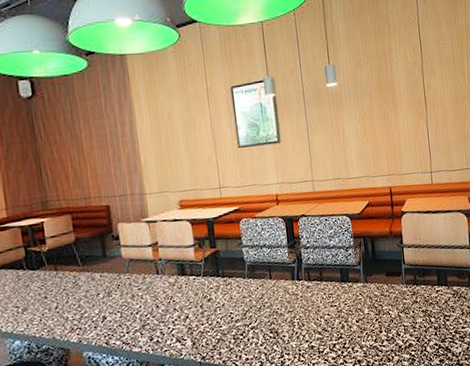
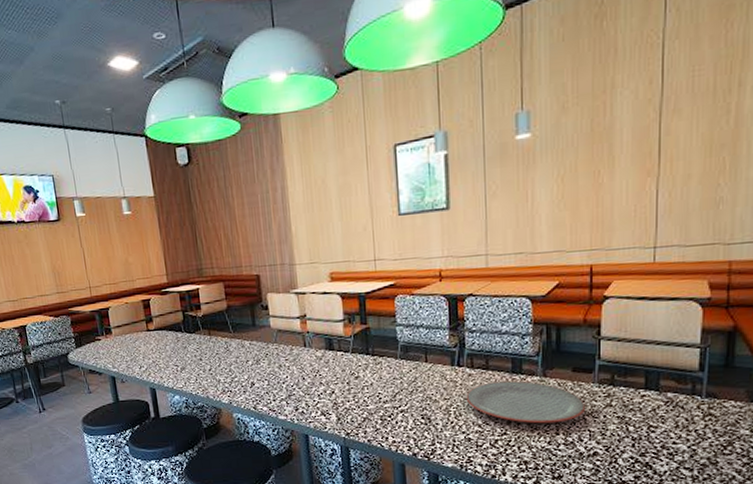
plate: none [306,288,399,326] -> present [466,380,586,424]

